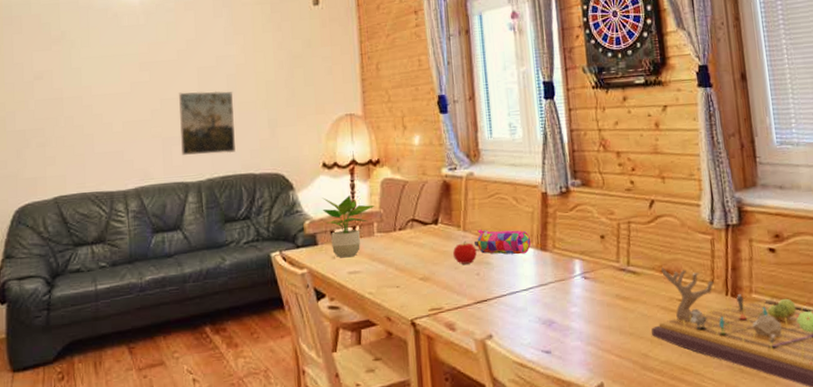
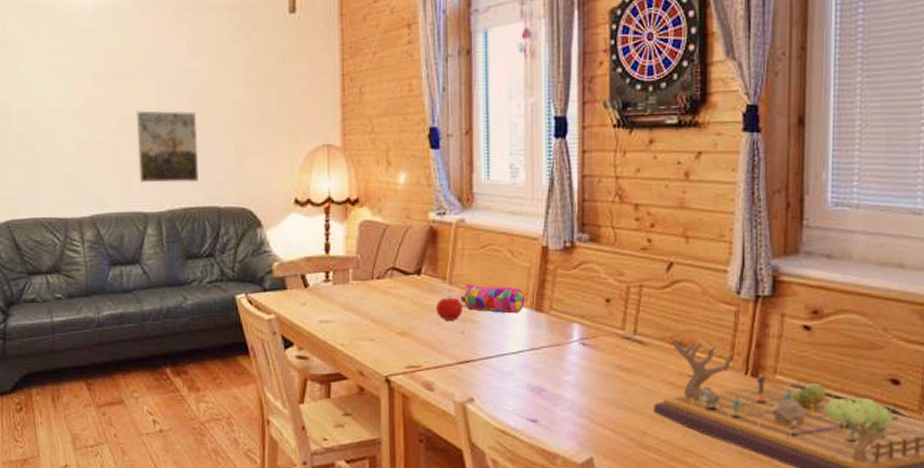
potted plant: present [322,195,375,257] -> none [293,237,351,304]

